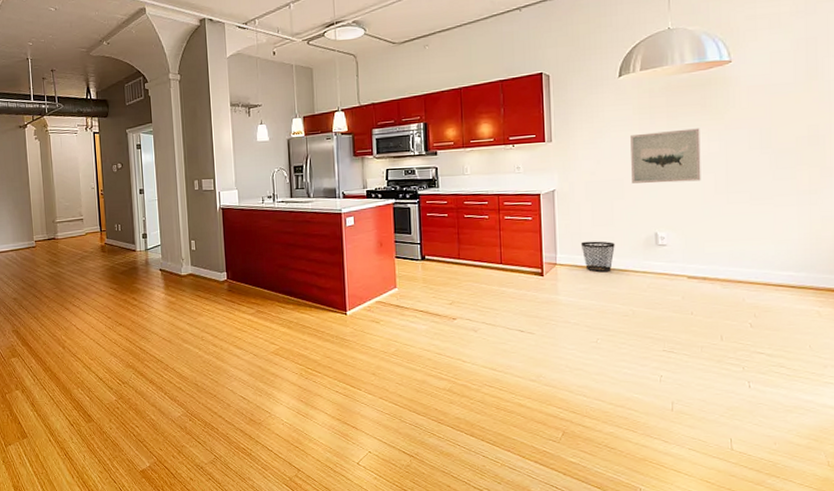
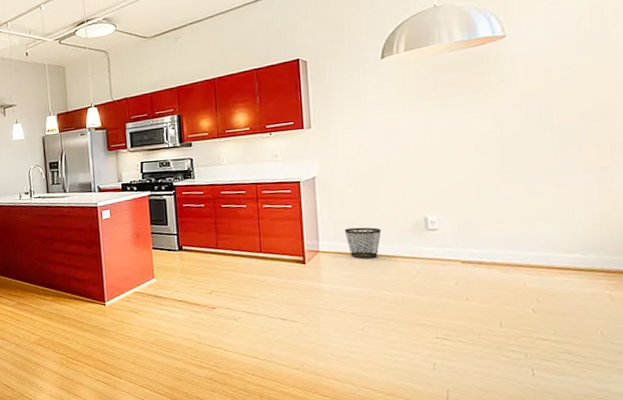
wall art: present [630,128,701,184] -> none [395,107,475,167]

